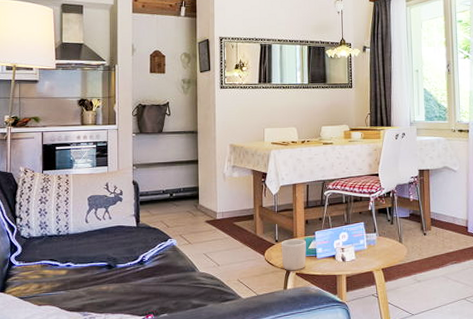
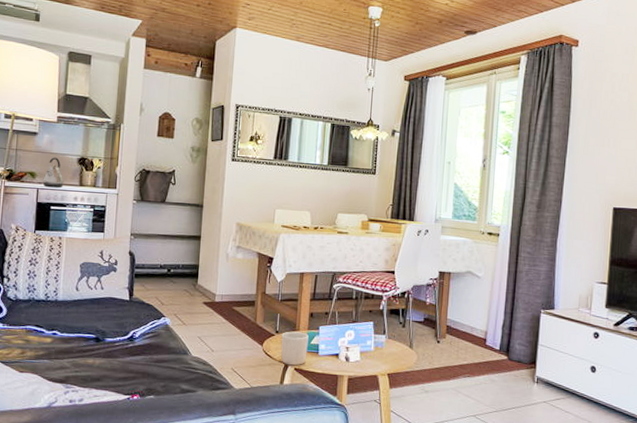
kettle: none [46,101,67,130] -> present [42,157,65,188]

